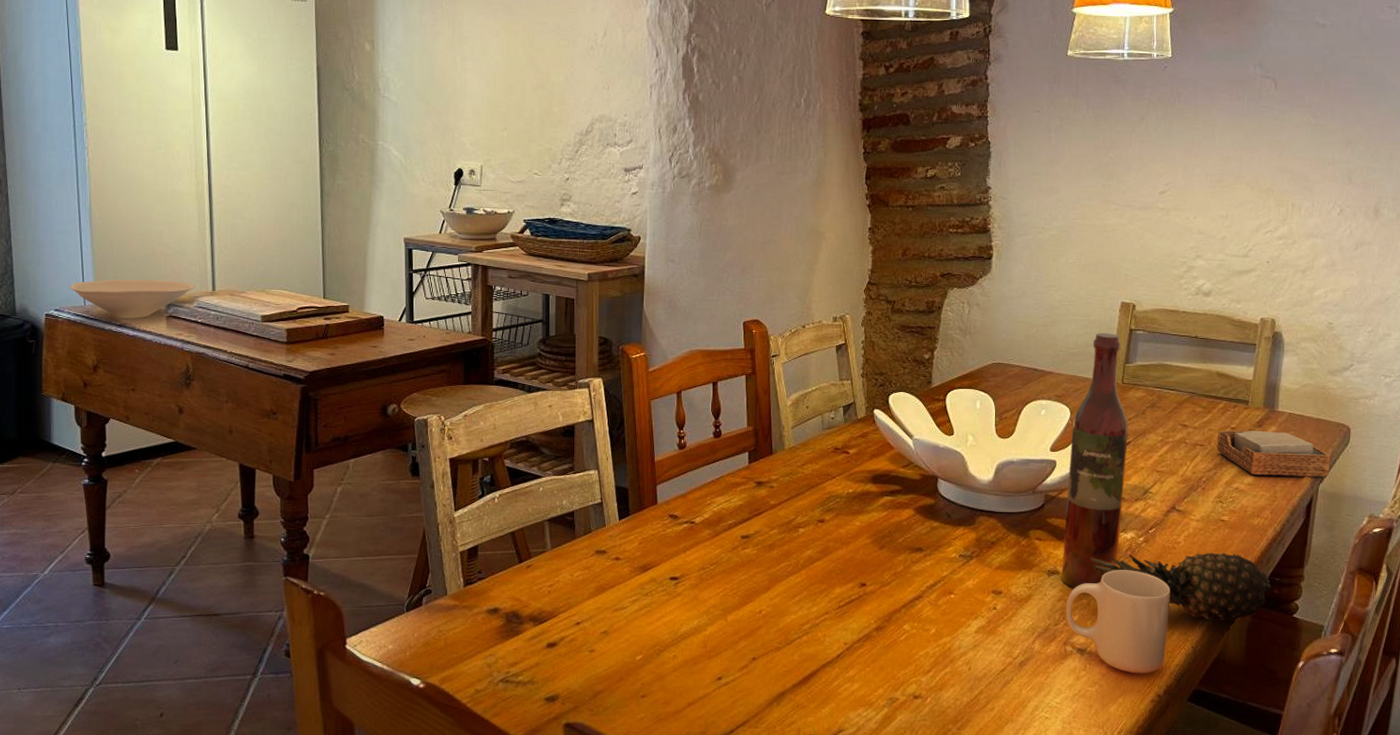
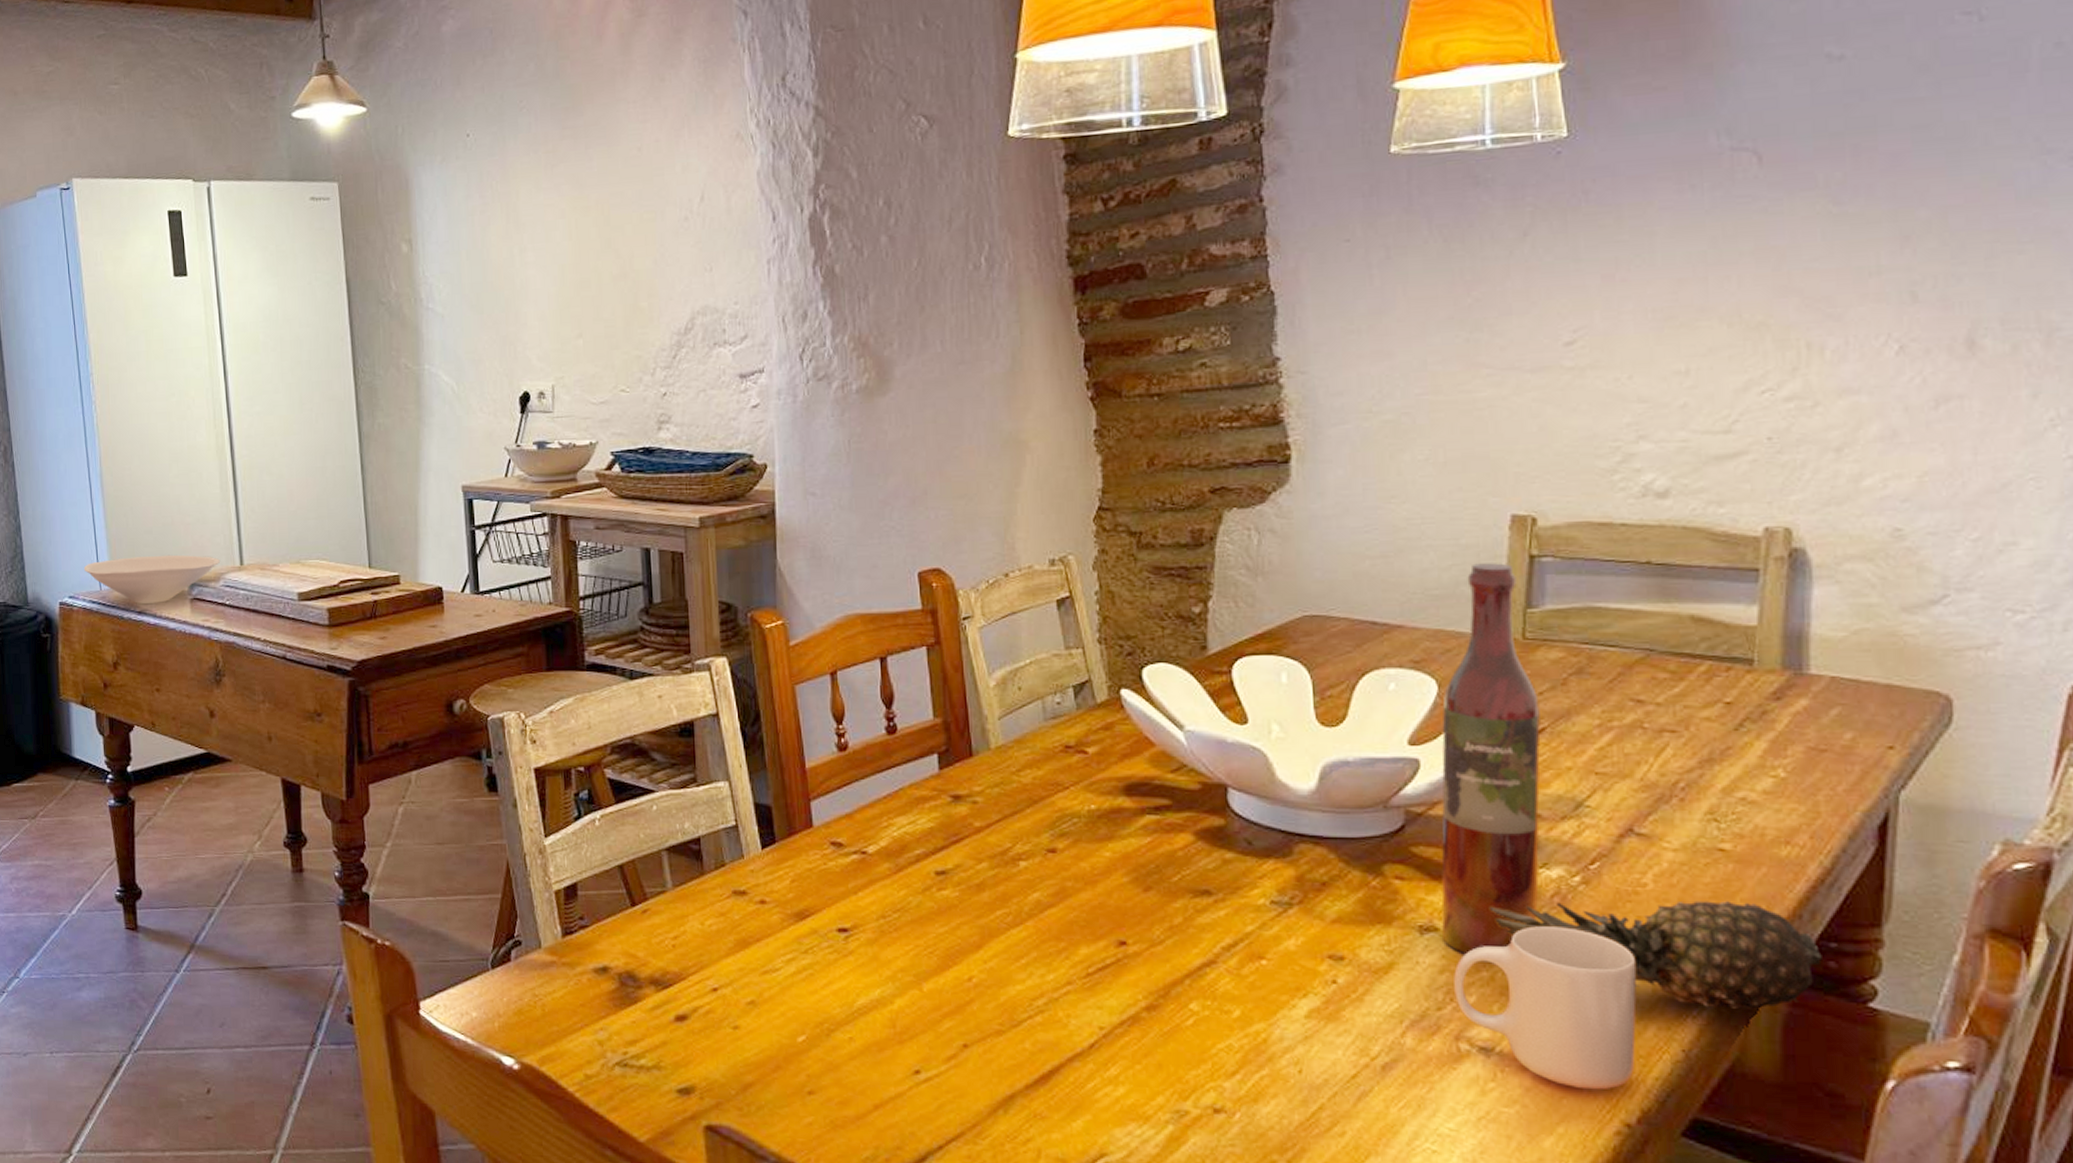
napkin holder: present [1216,430,1330,478] -> none [1699,705,1918,780]

